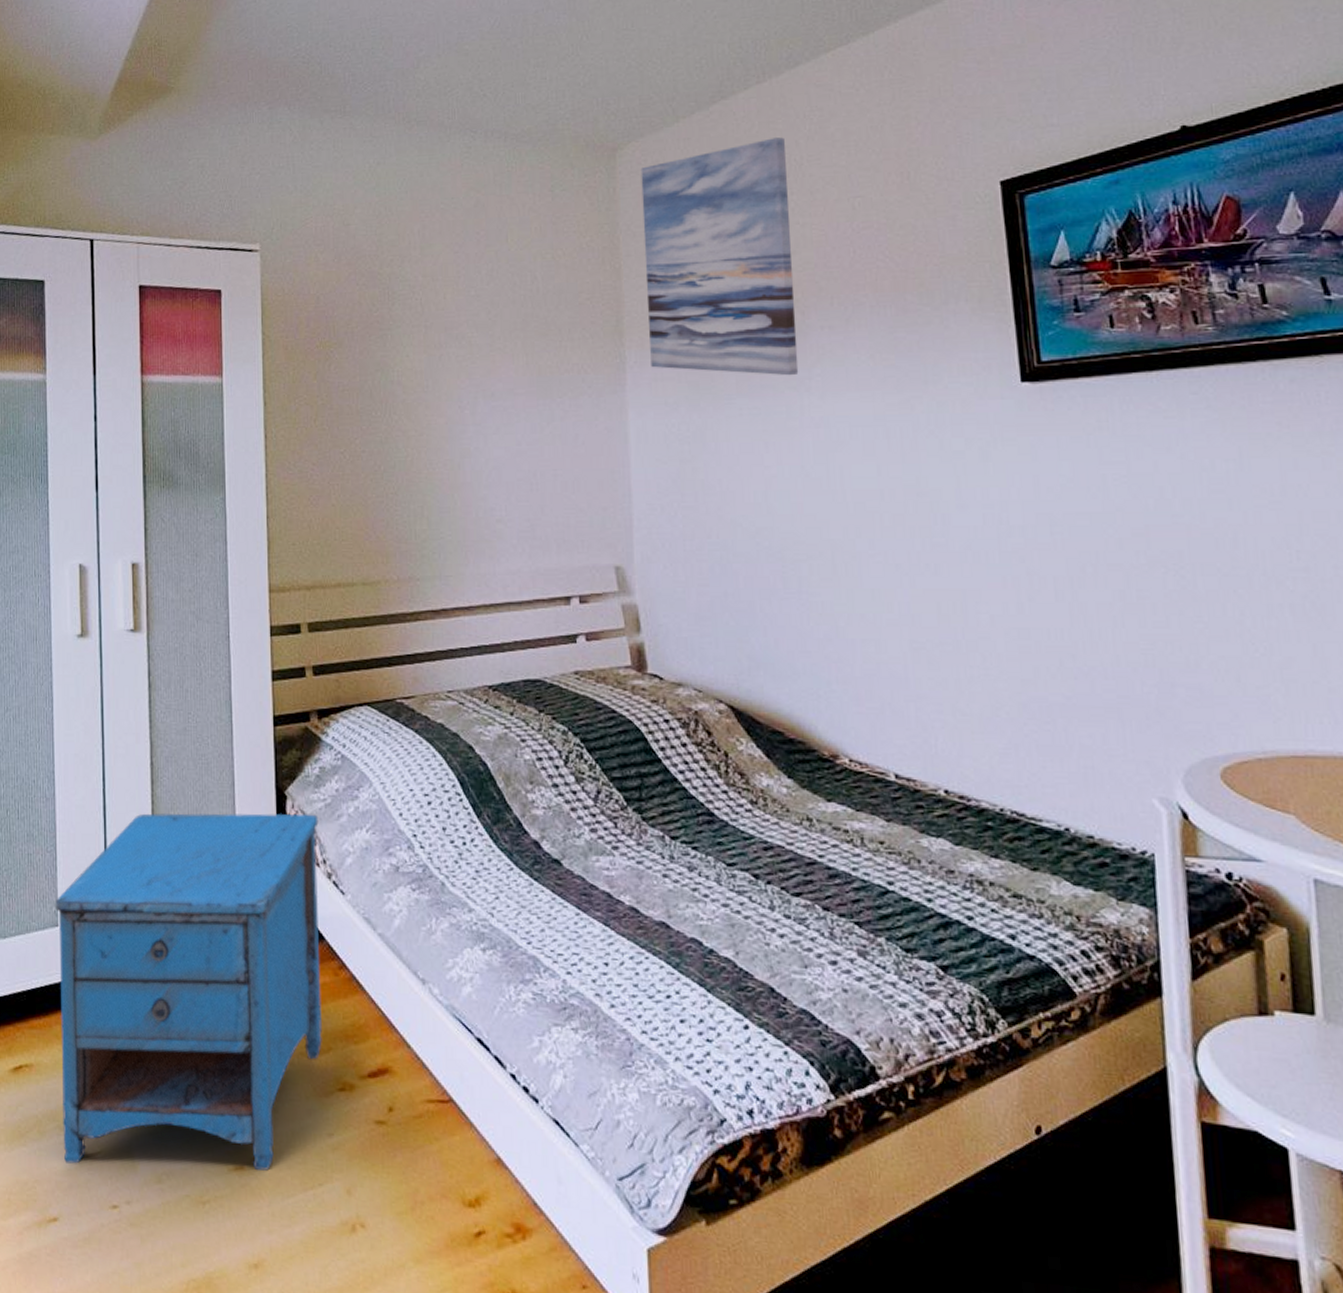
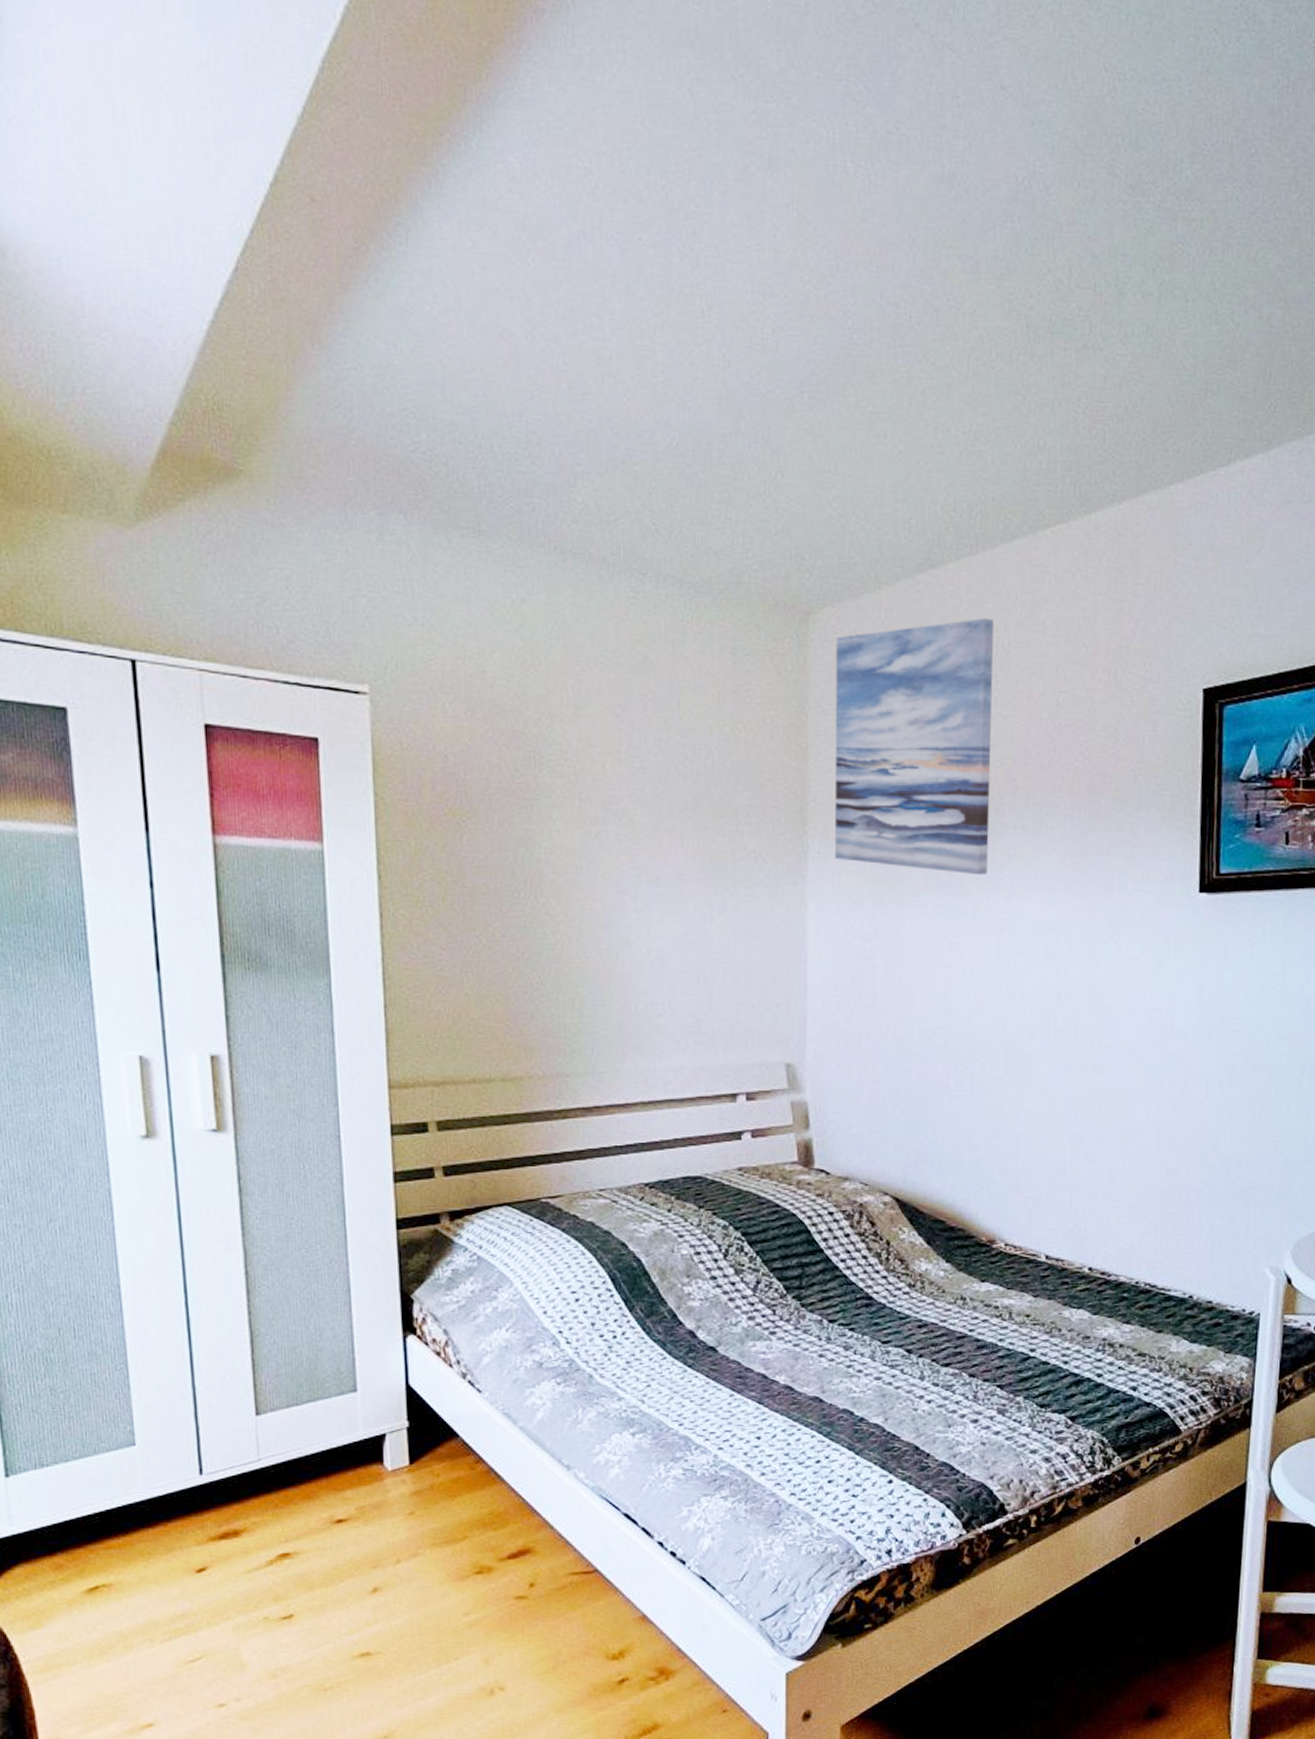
nightstand: present [55,813,322,1171] -> none [130,1316,457,1672]

